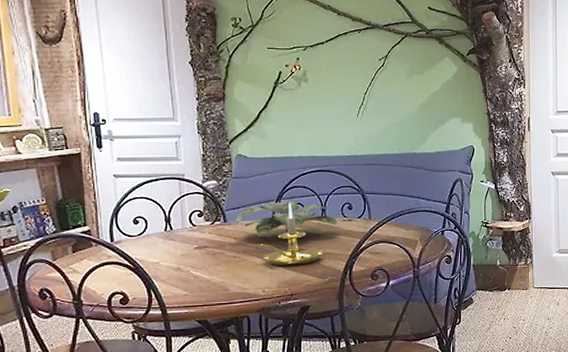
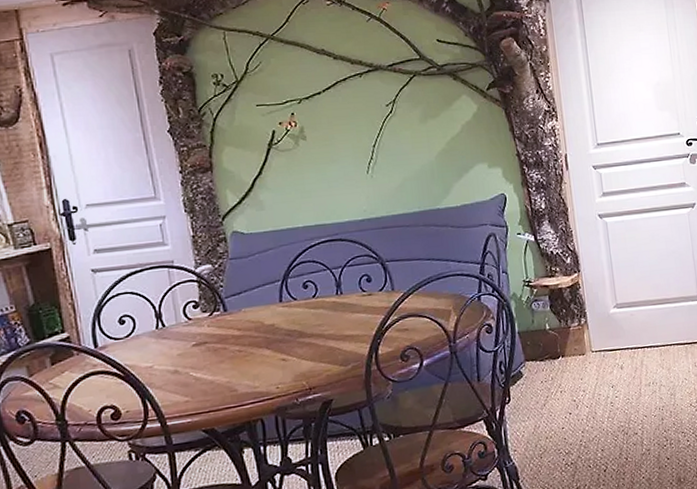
plant: present [236,201,339,233] -> none [237,278,357,321]
candle holder: present [252,202,324,266] -> none [259,280,344,357]

